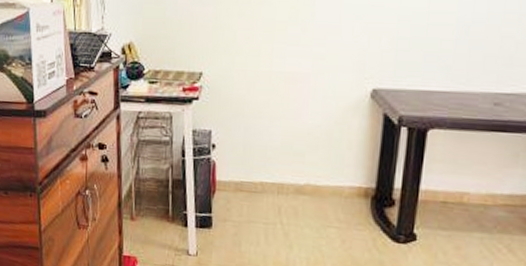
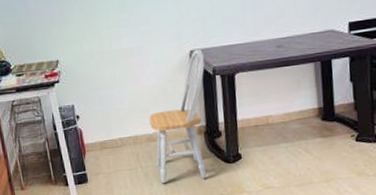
chair: none [302,88,390,256] -> present [149,48,207,184]

